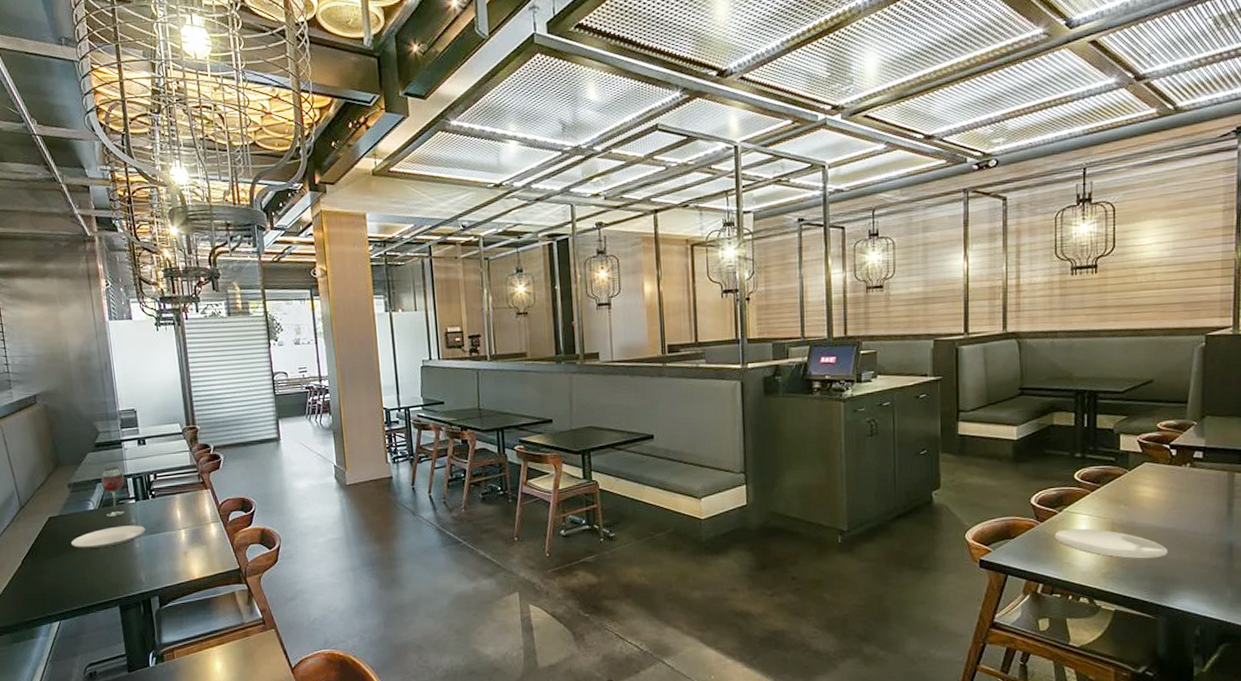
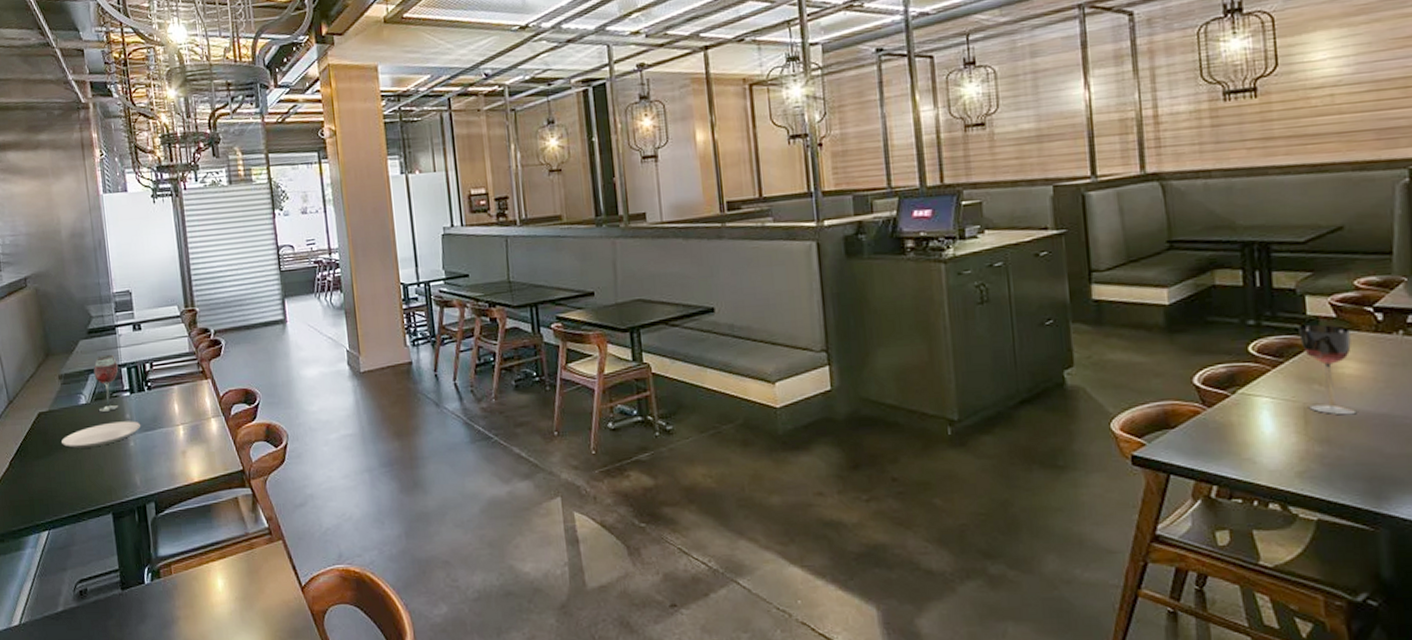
plate: present [1054,528,1168,560] -> none [1227,414,1384,455]
wineglass: none [1113,457,1151,530] -> present [1298,324,1357,416]

